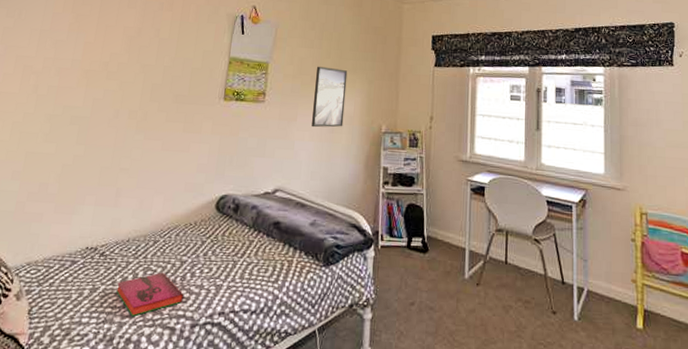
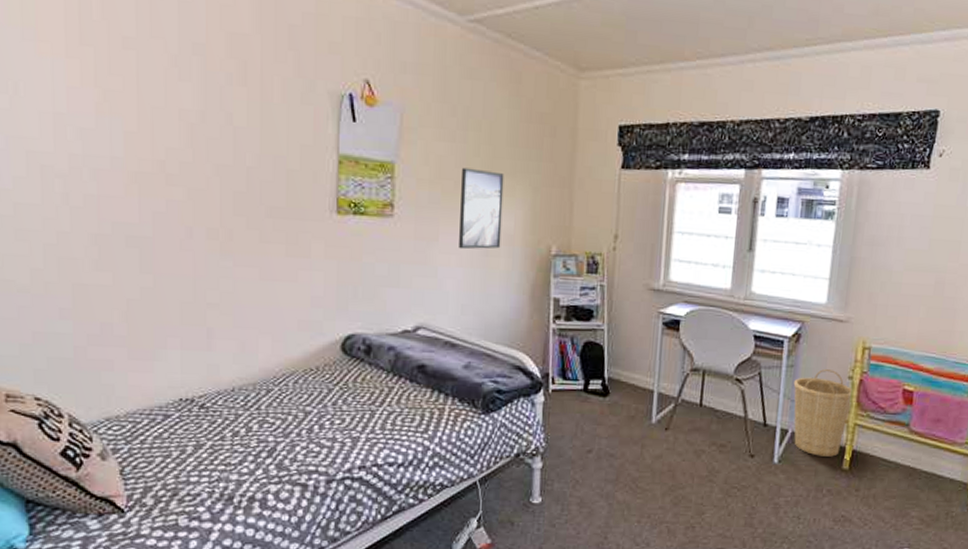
hardback book: present [116,272,184,317] -> none [228,424,313,474]
basket: none [584,232,638,316] -> present [793,369,853,457]

